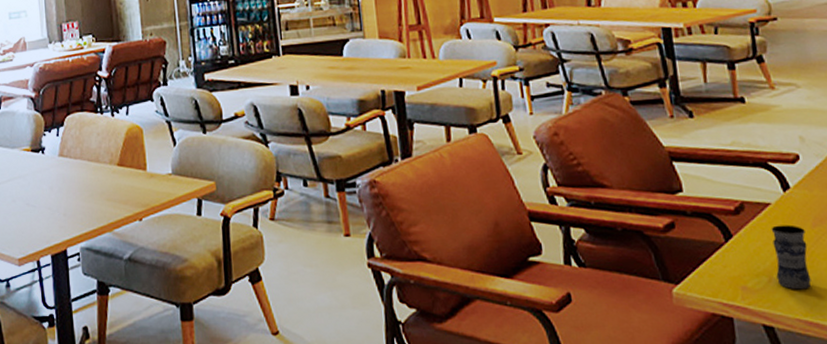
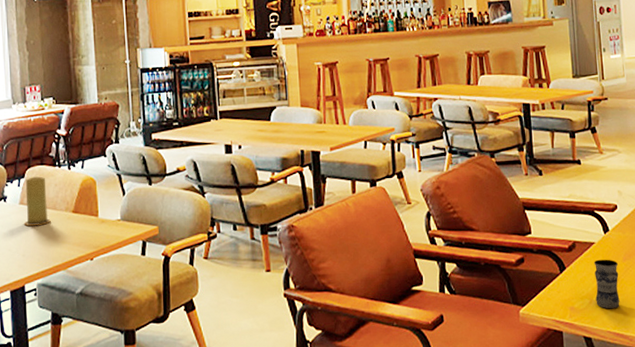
candle: none [64,124,94,181] -> present [23,176,51,226]

